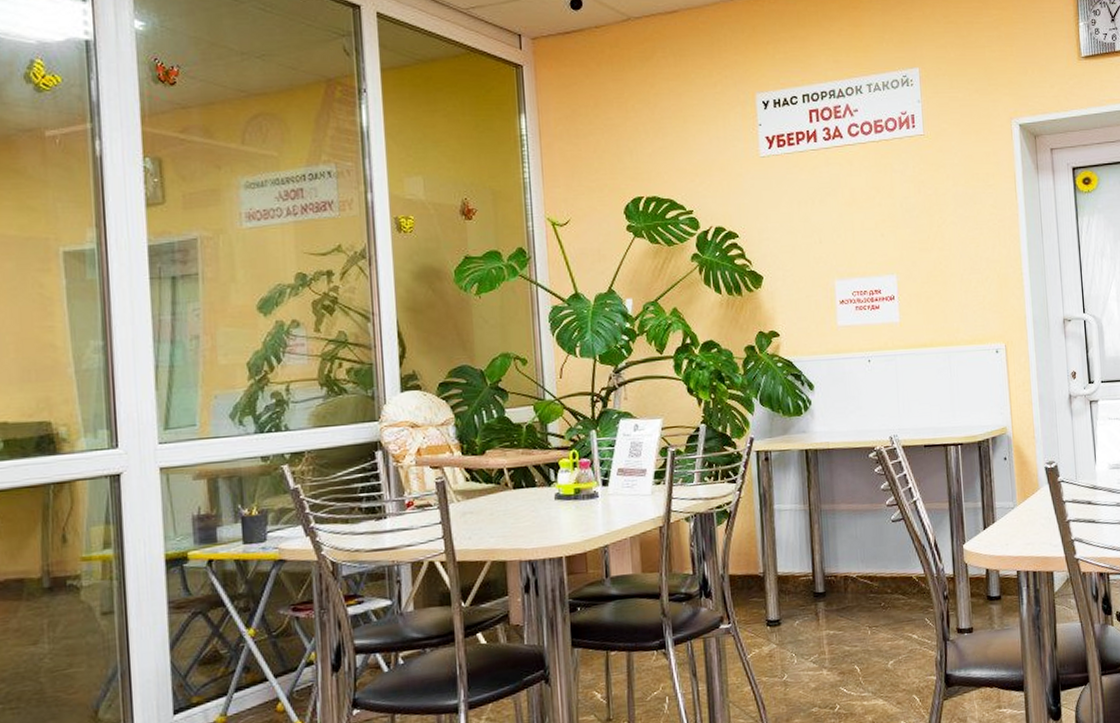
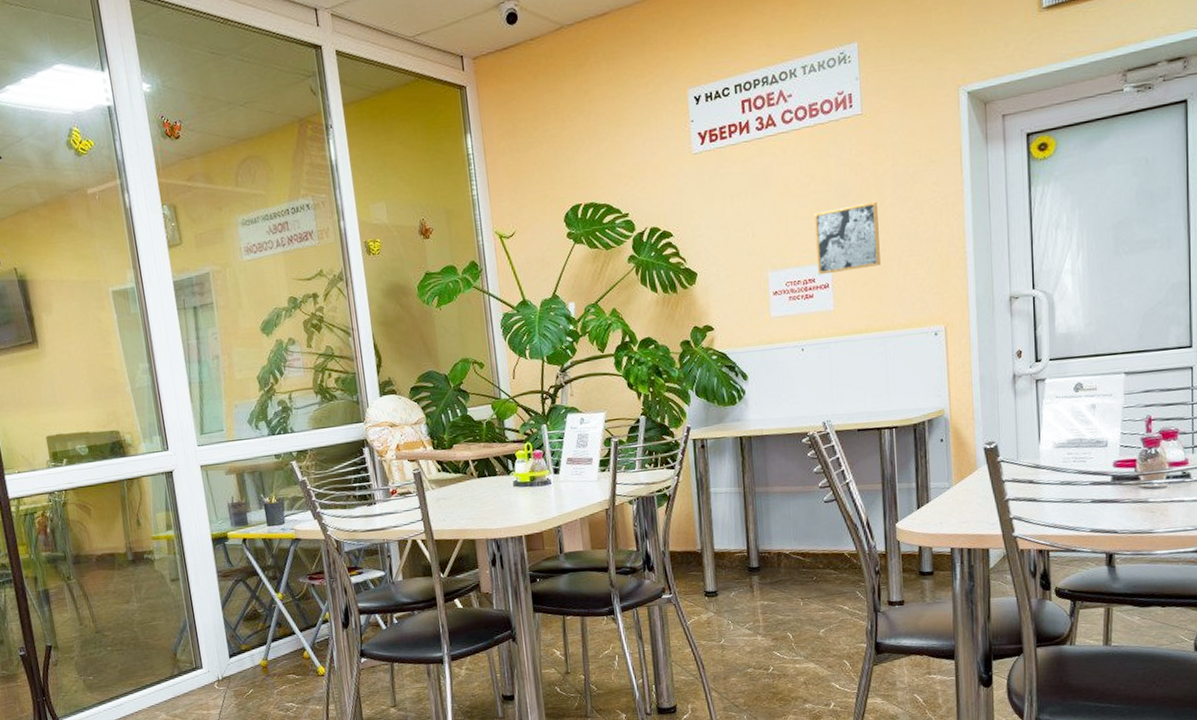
wall art: none [879,218,944,287] -> present [813,201,880,275]

